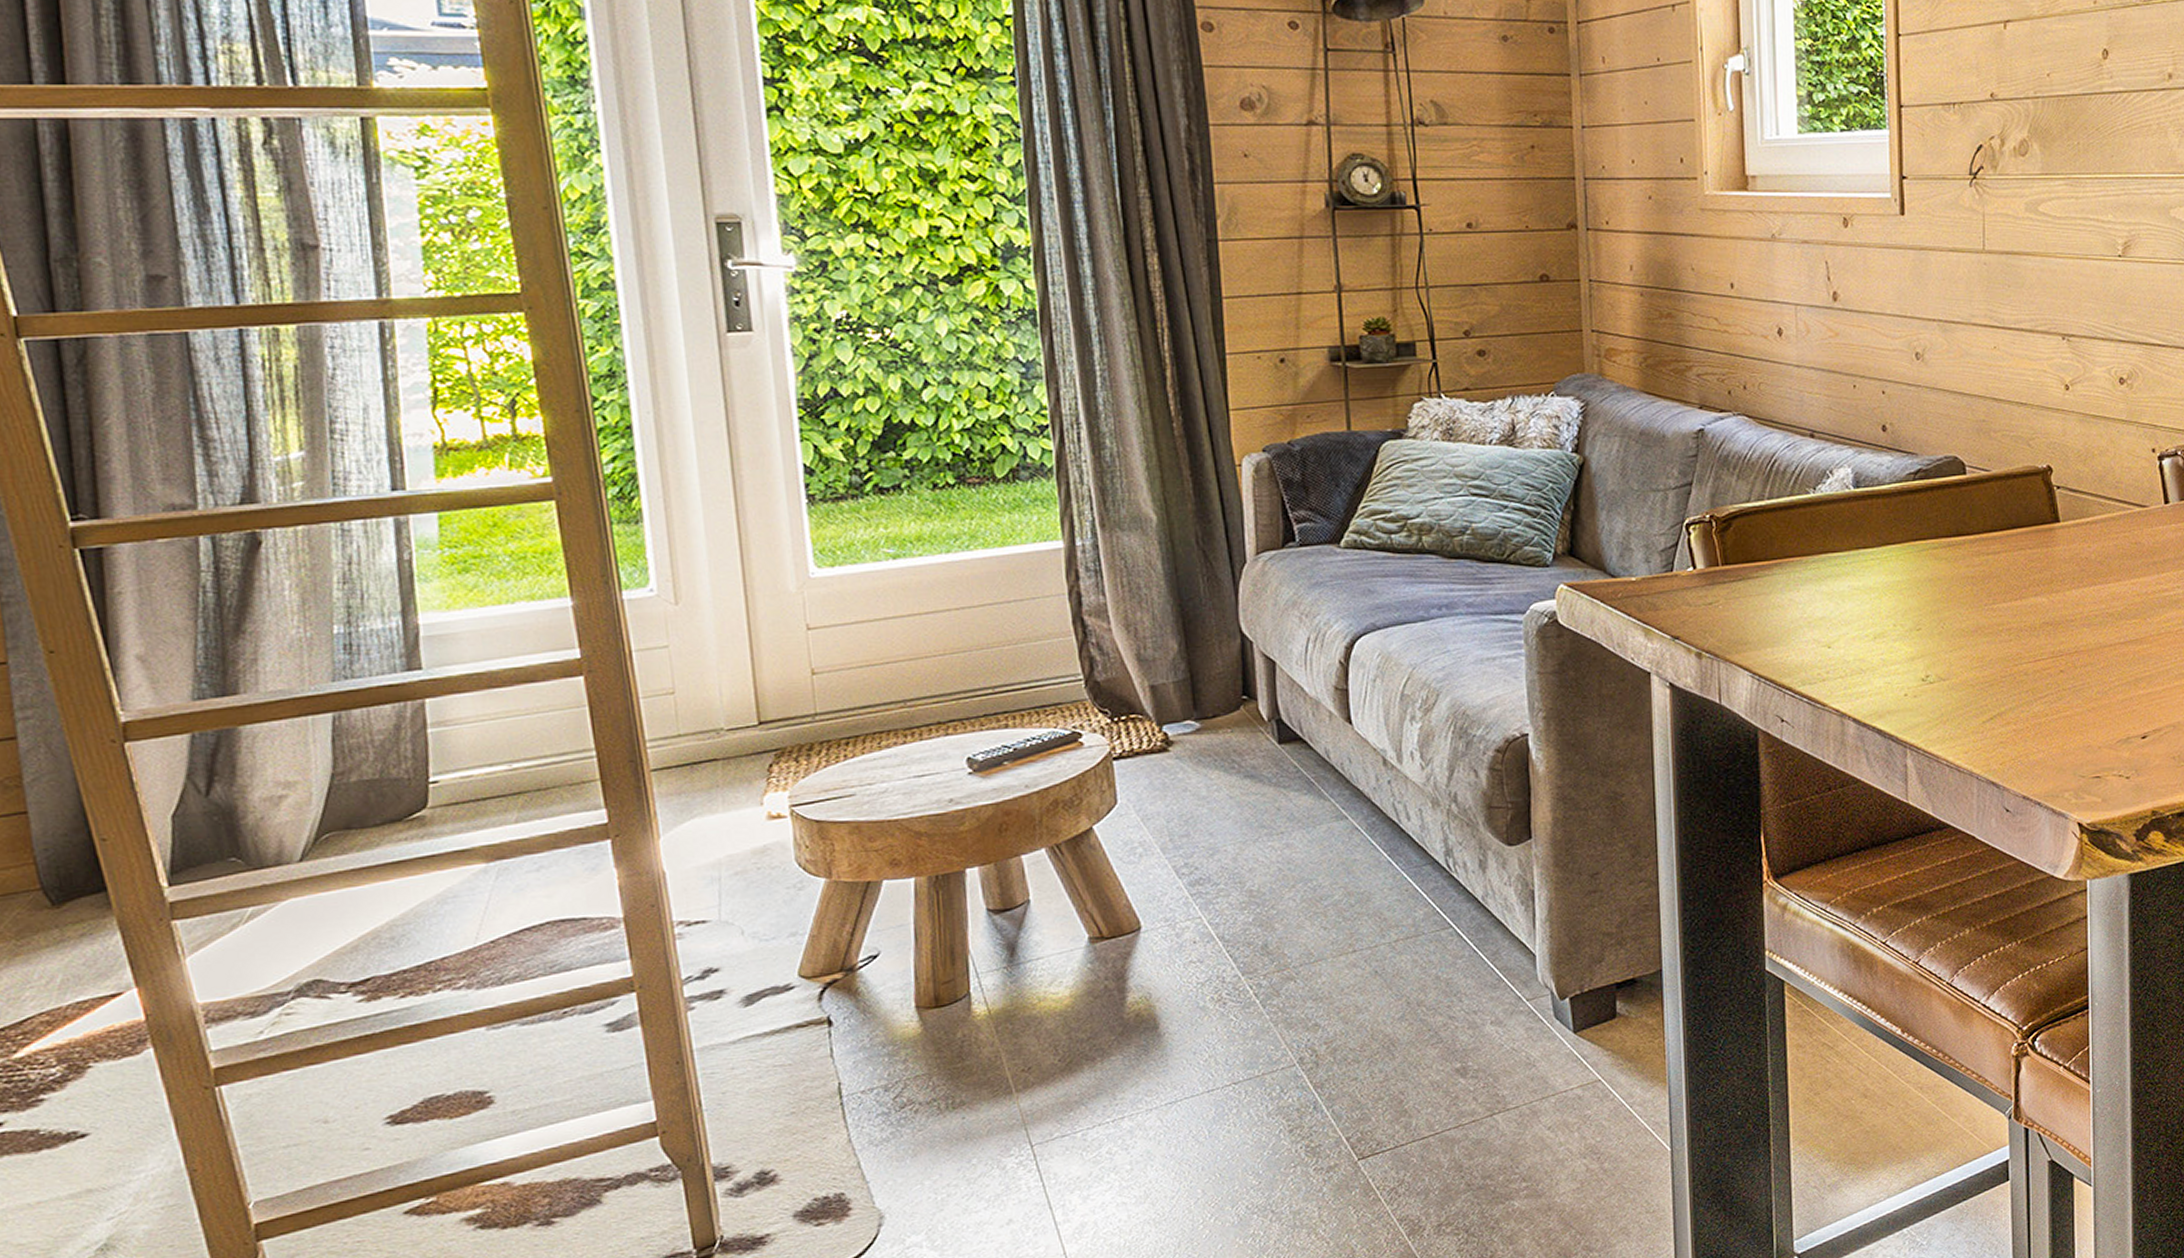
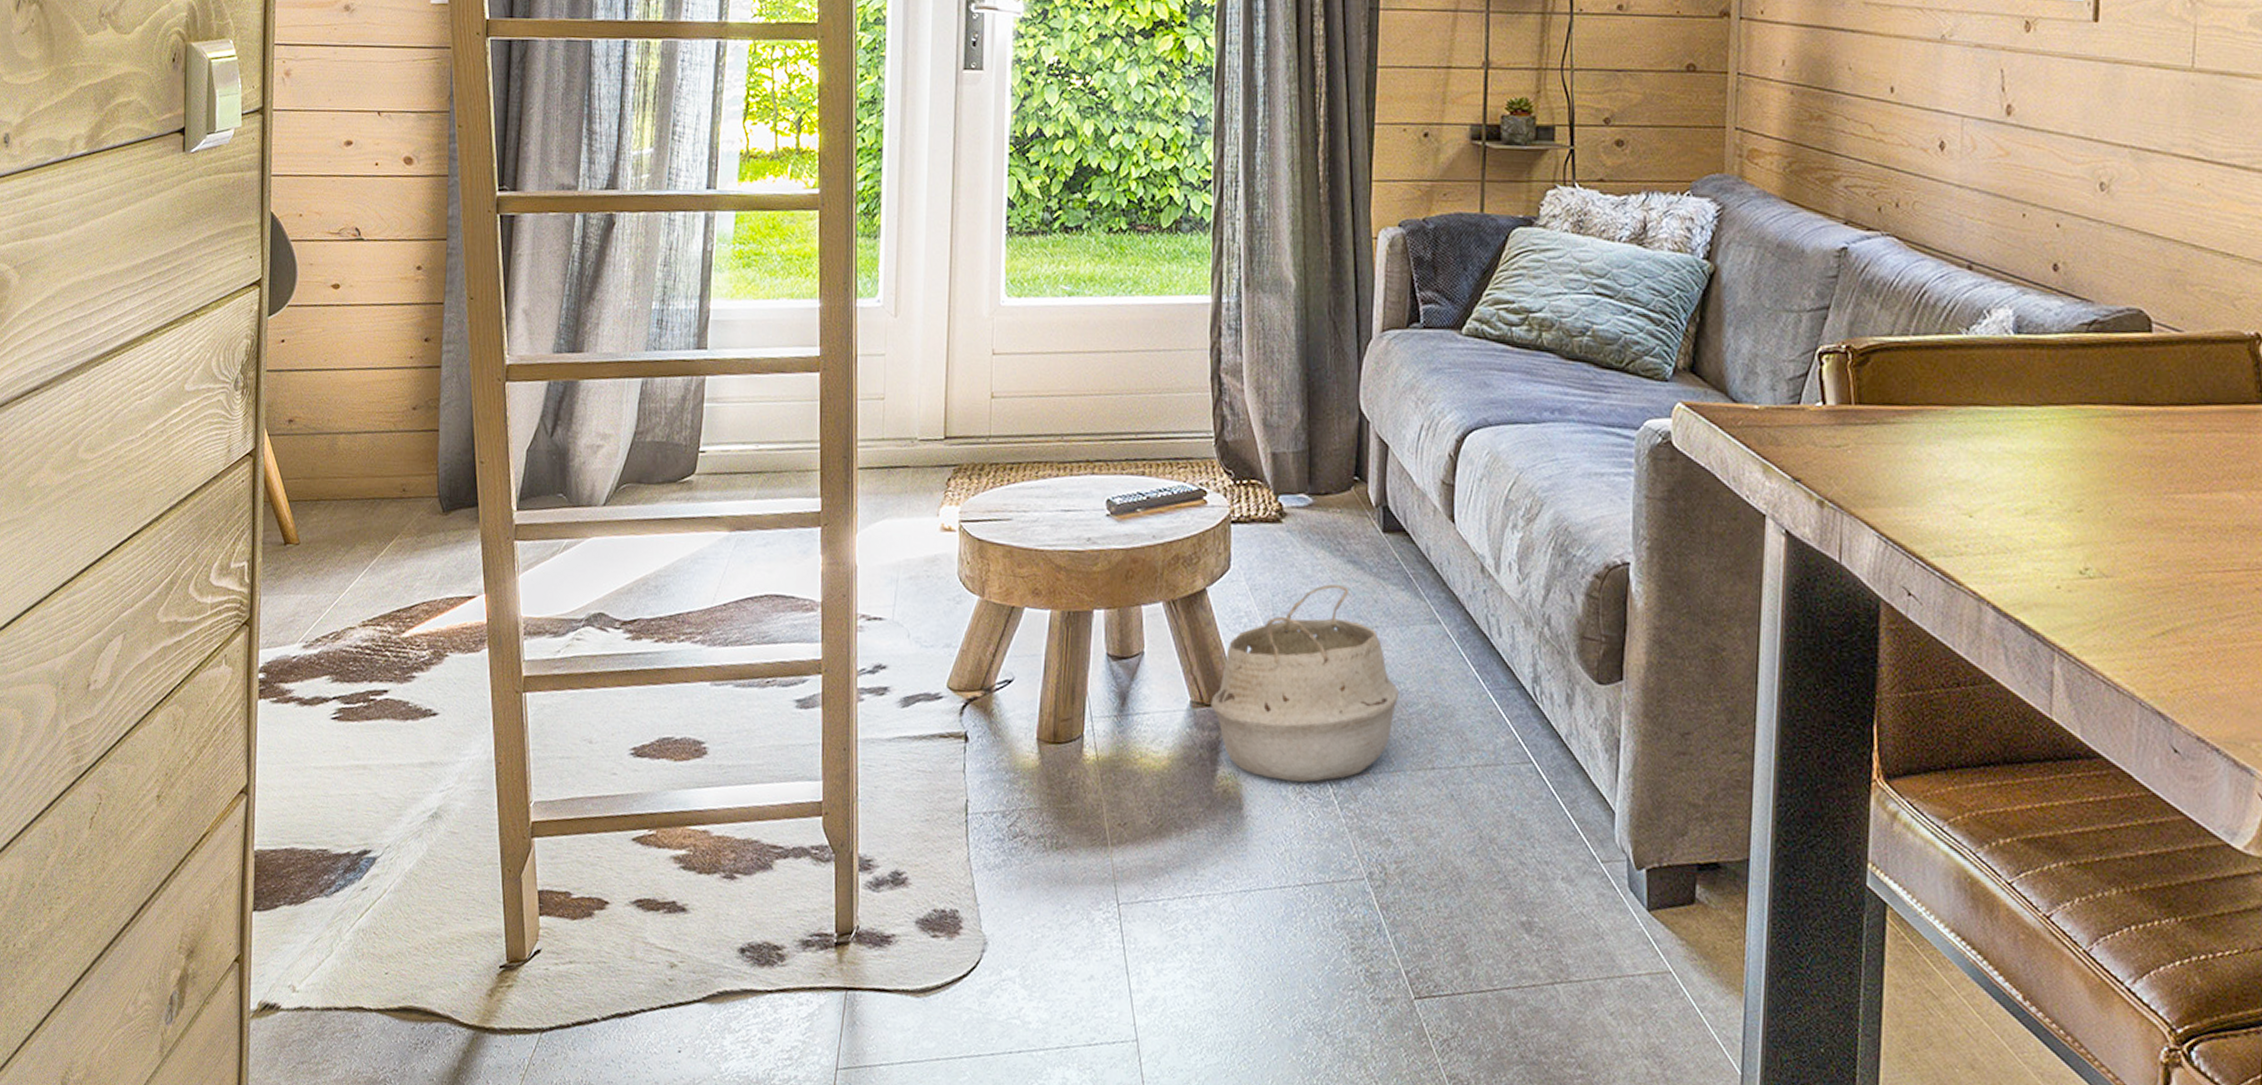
woven basket: none [1111,800,1313,994] -> present [1211,584,1400,783]

